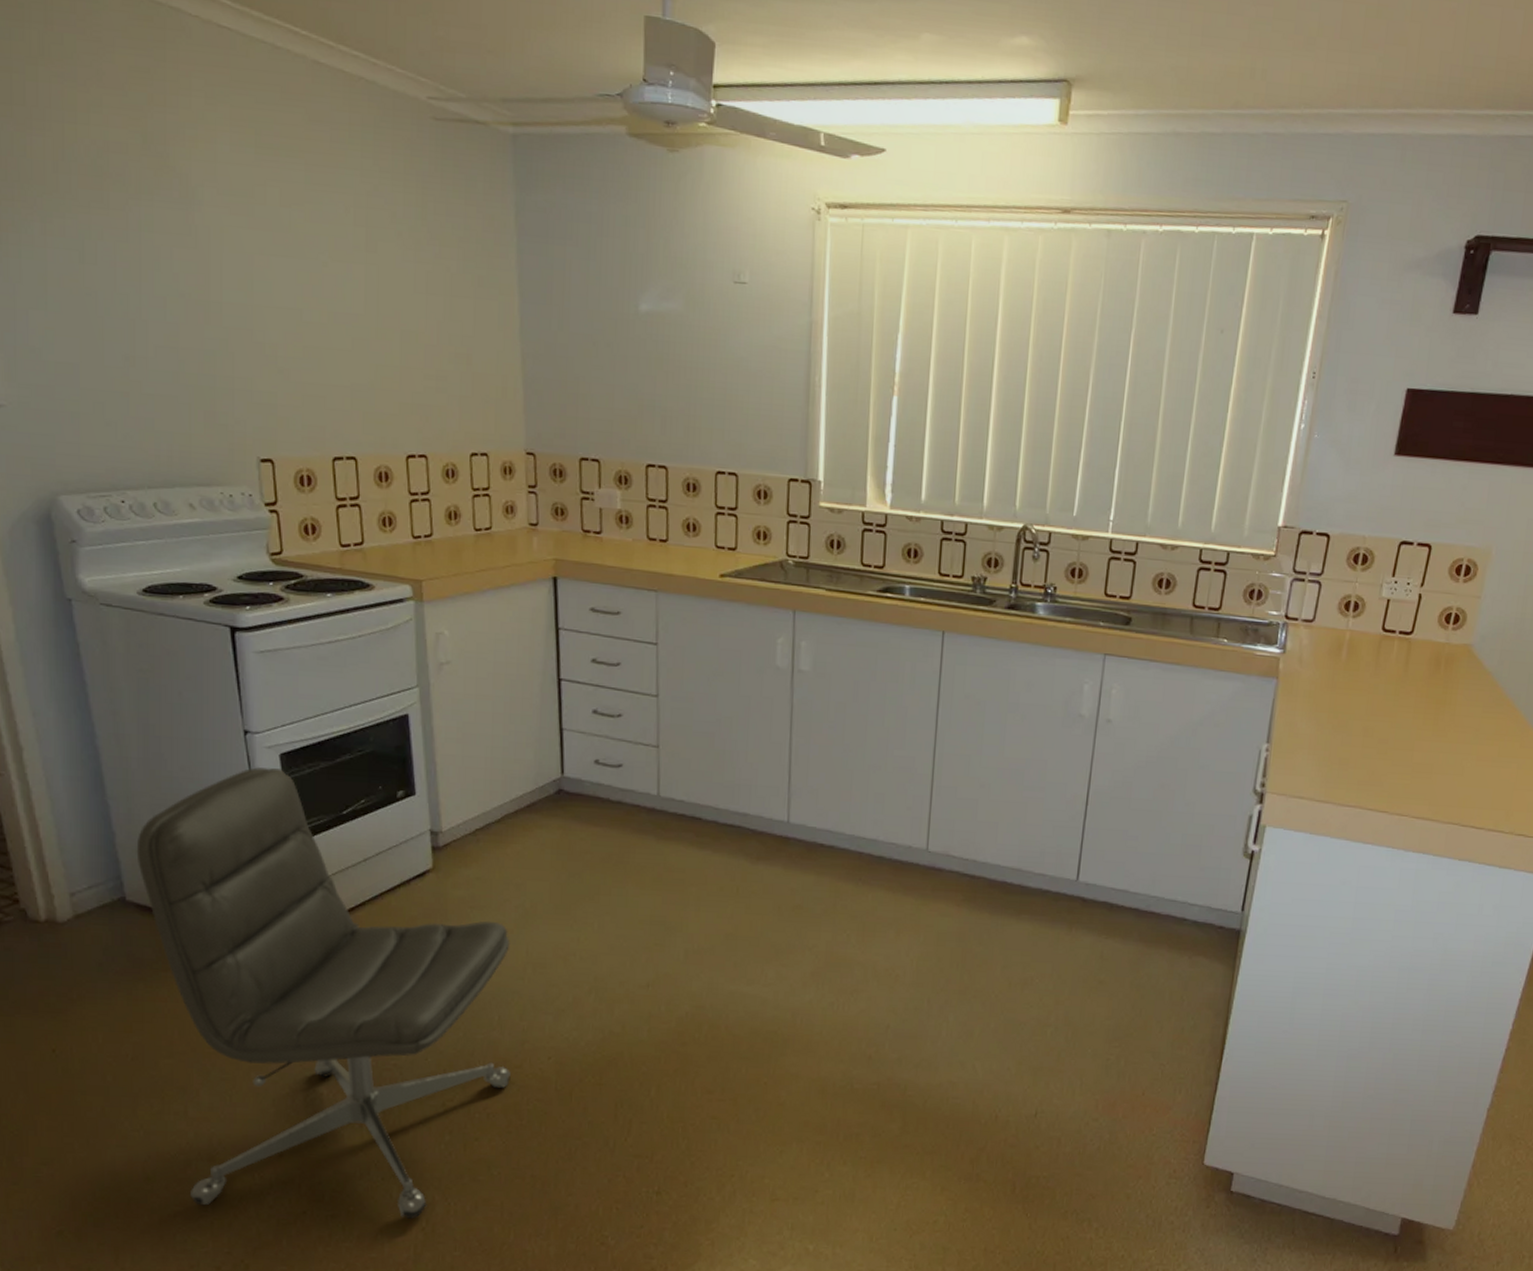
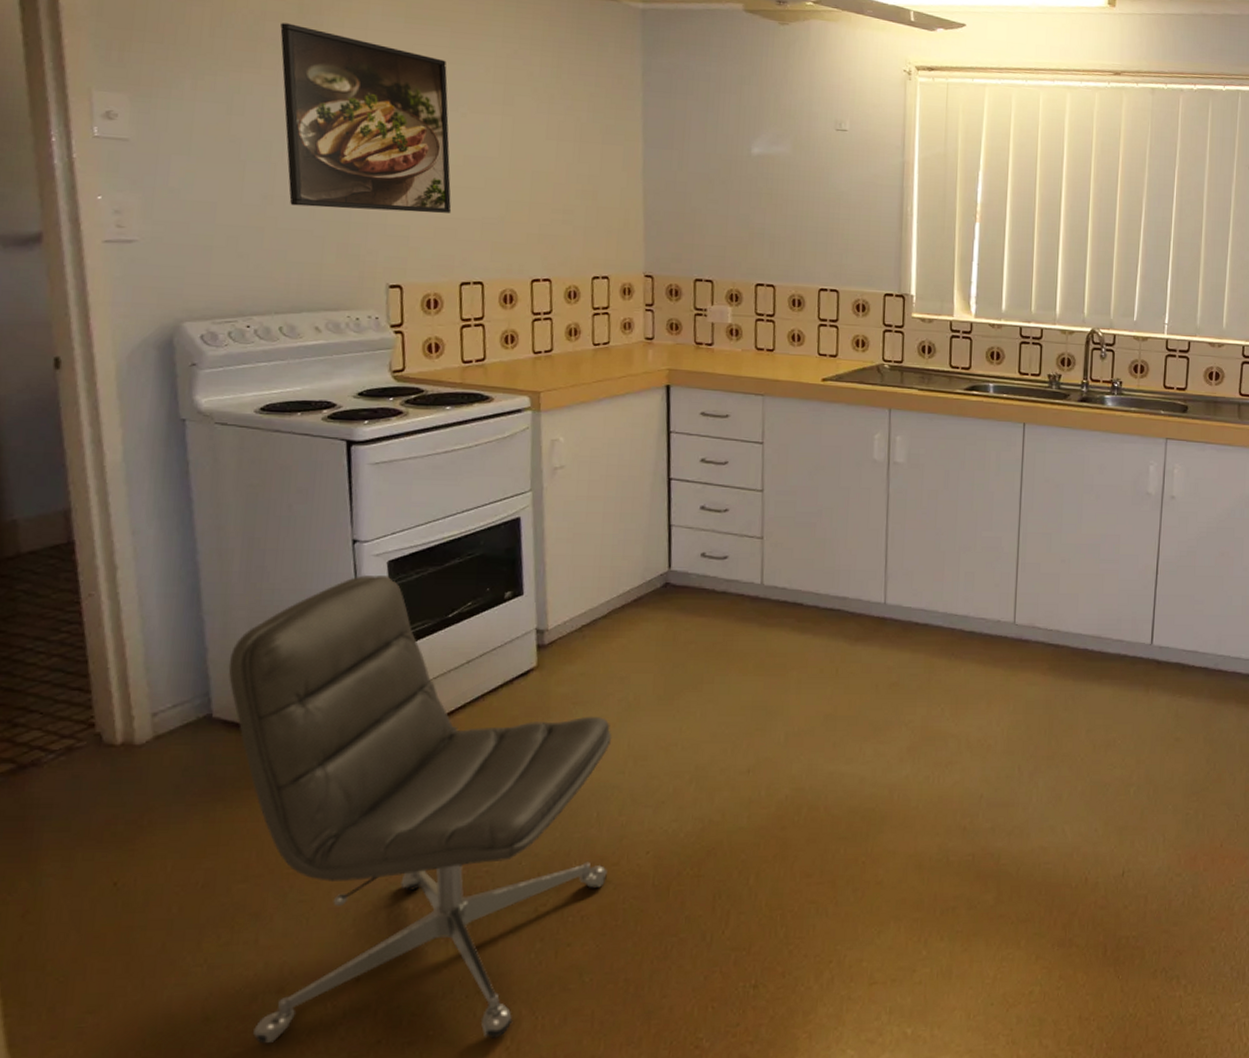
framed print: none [125,155,319,379] -> present [280,23,452,213]

